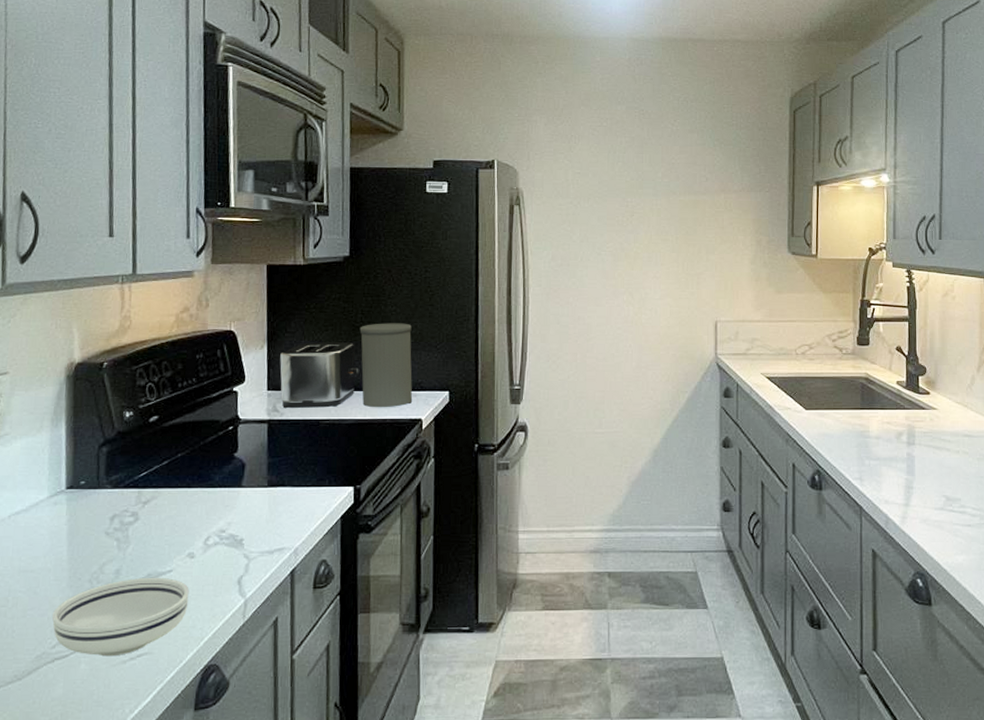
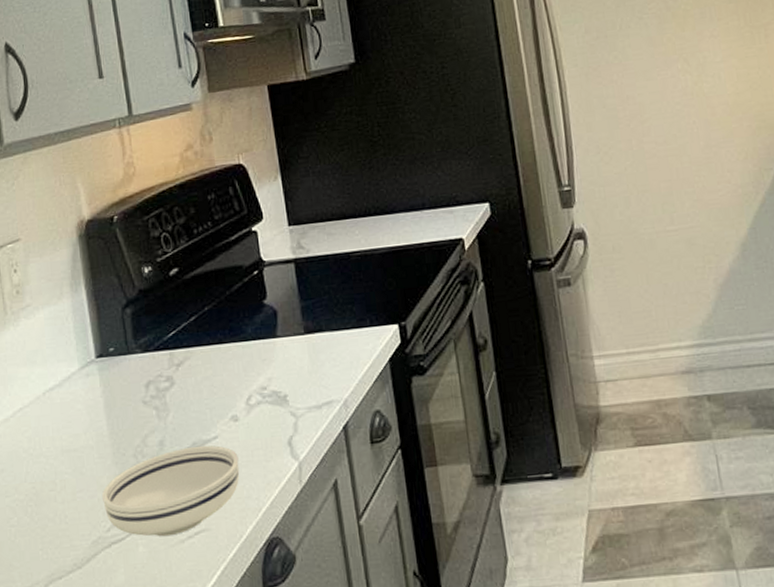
toaster: present [280,342,359,409] -> none [296,160,385,244]
canister: present [359,323,413,408] -> none [378,130,450,232]

